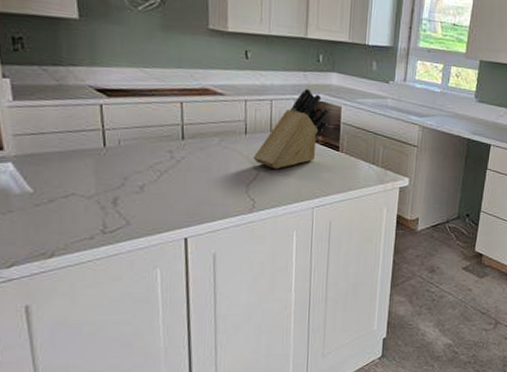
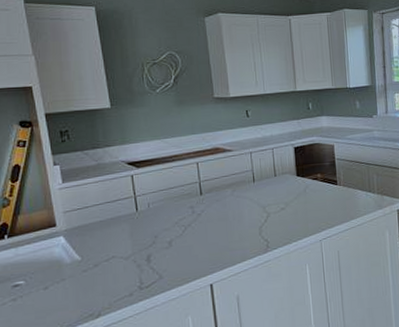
knife block: present [253,88,329,169] -> none [262,133,325,210]

